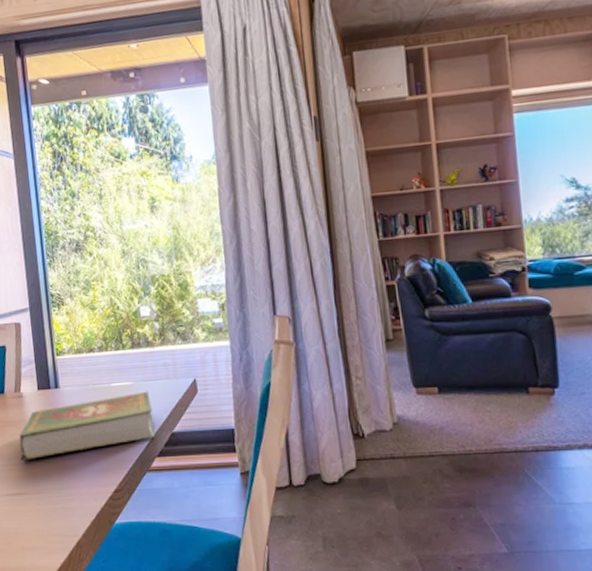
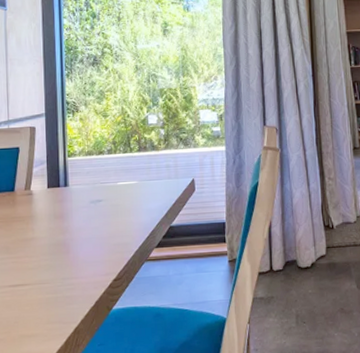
book: present [19,391,156,461] -> none [25,189,155,254]

